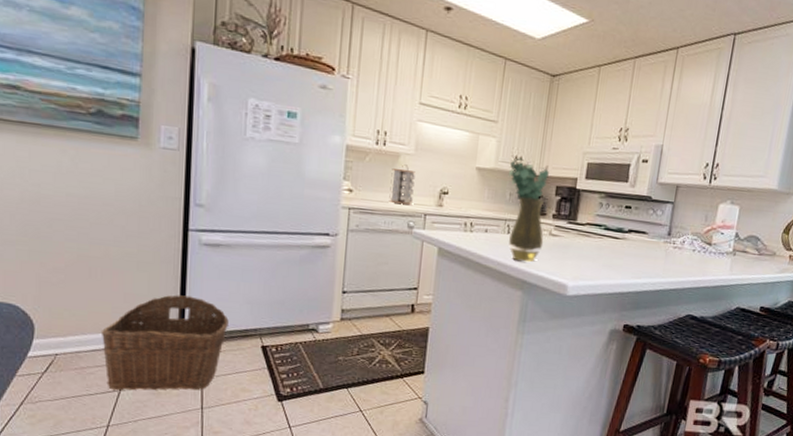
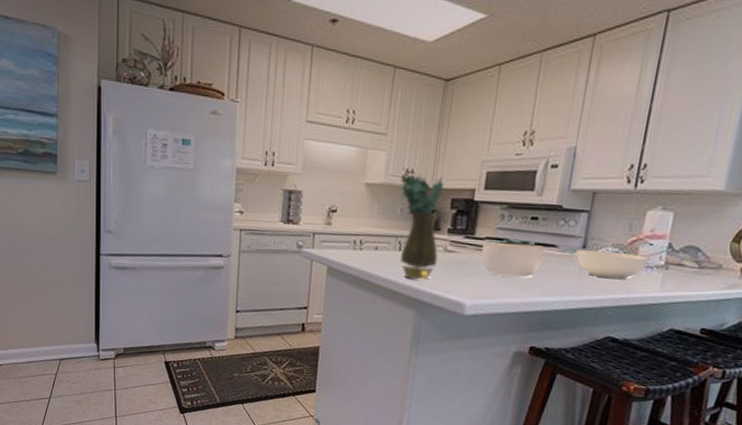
wicker basket: present [101,295,229,391] -> none [33,313,136,401]
bowl: none [582,228,637,261] -> present [481,242,545,278]
bowl: none [662,236,721,264] -> present [575,249,650,280]

